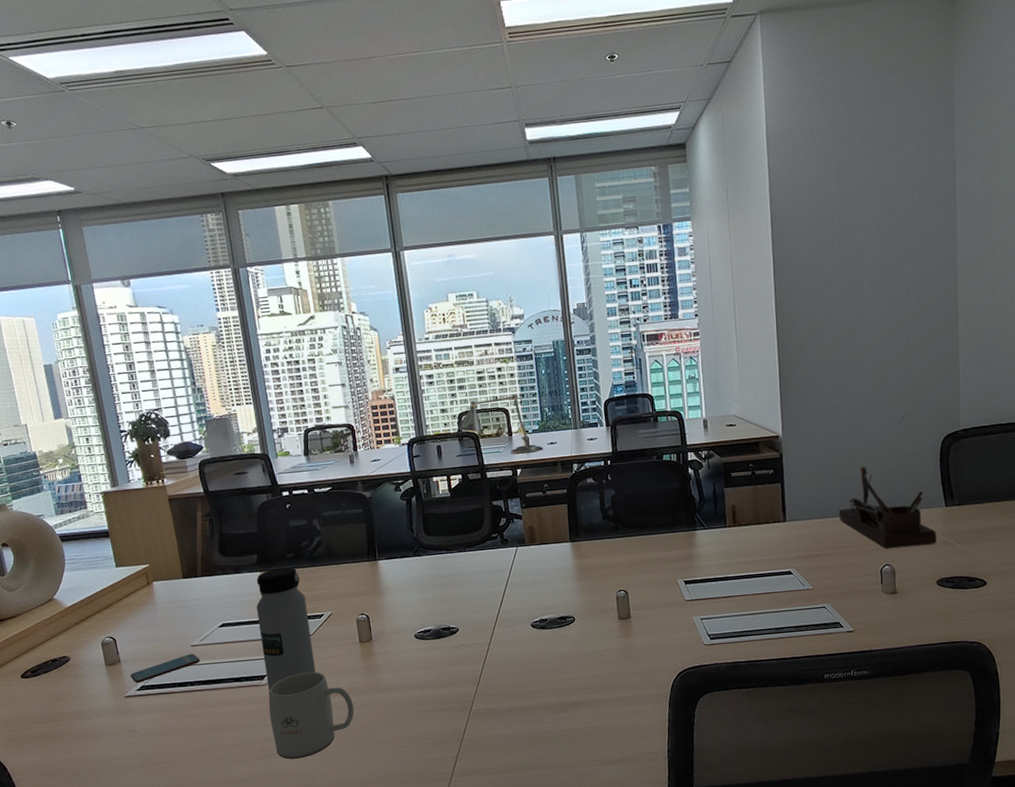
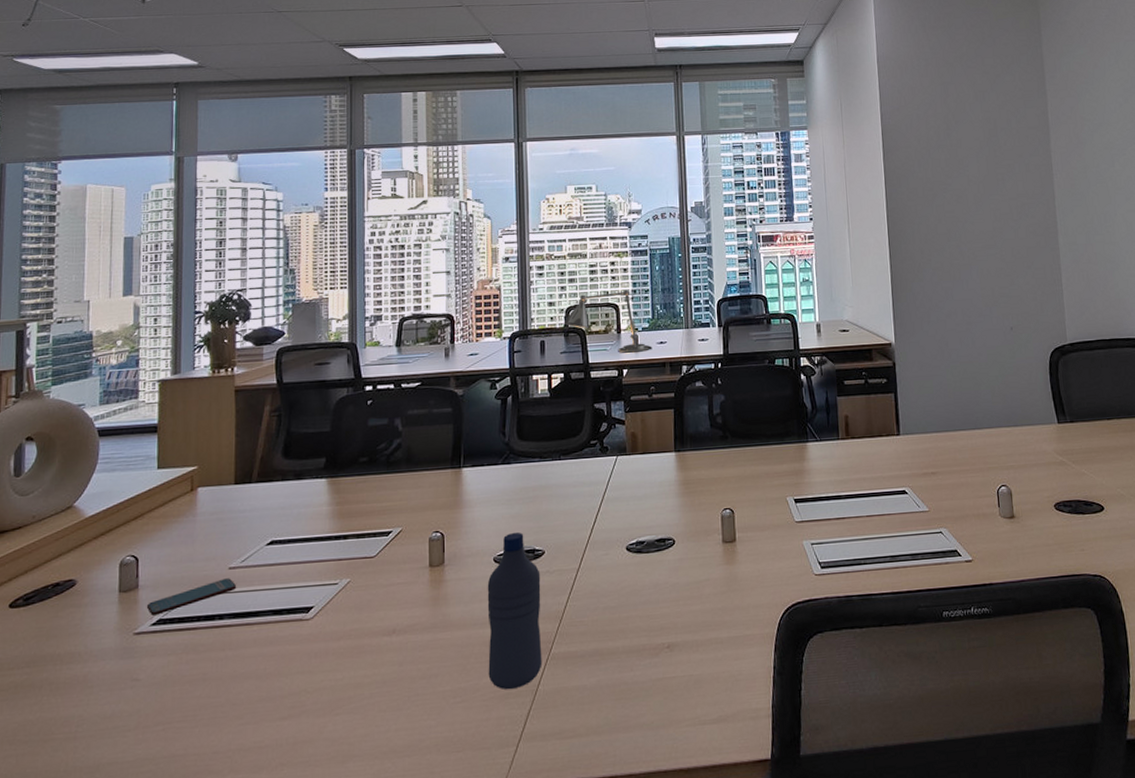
water bottle: present [256,567,316,692] -> none [312,473,374,628]
mug: present [268,671,354,760] -> none [309,602,412,719]
water bottle: none [411,613,466,738] -> present [487,532,543,690]
desk organizer: present [838,466,937,548] -> none [952,378,1052,467]

